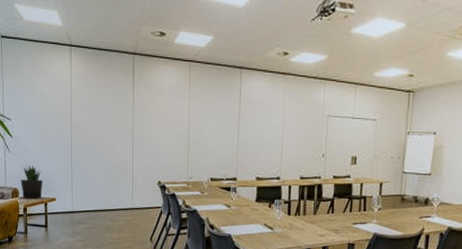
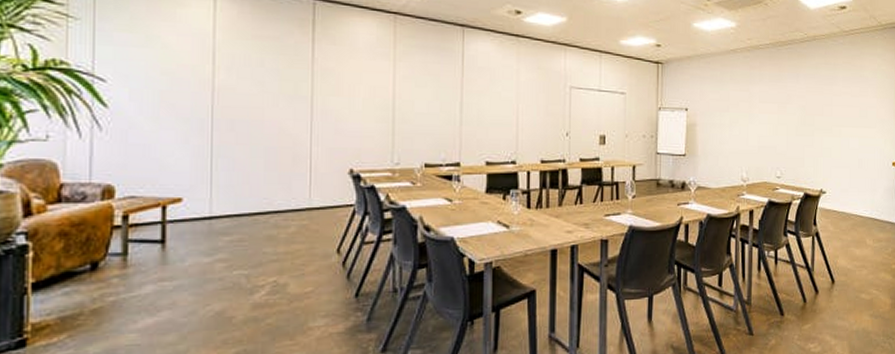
planter: present [21,166,43,199] -> none [119,150,161,201]

